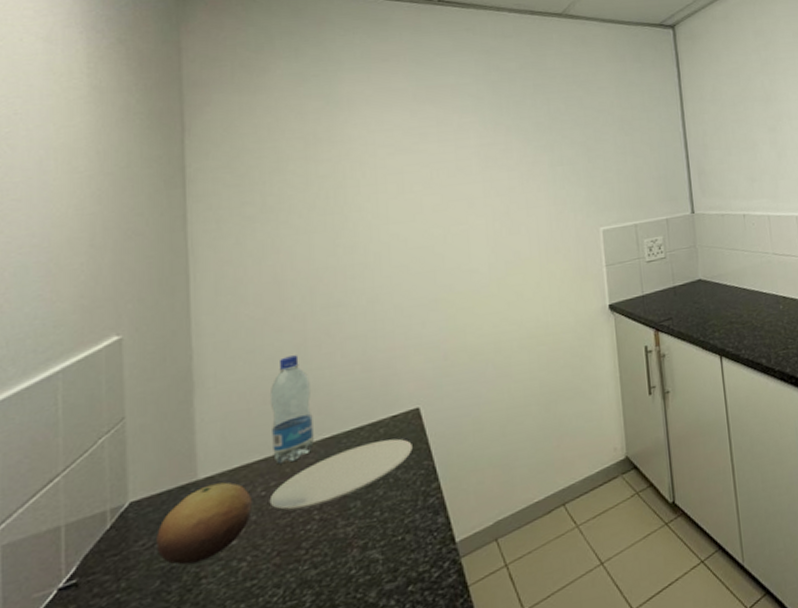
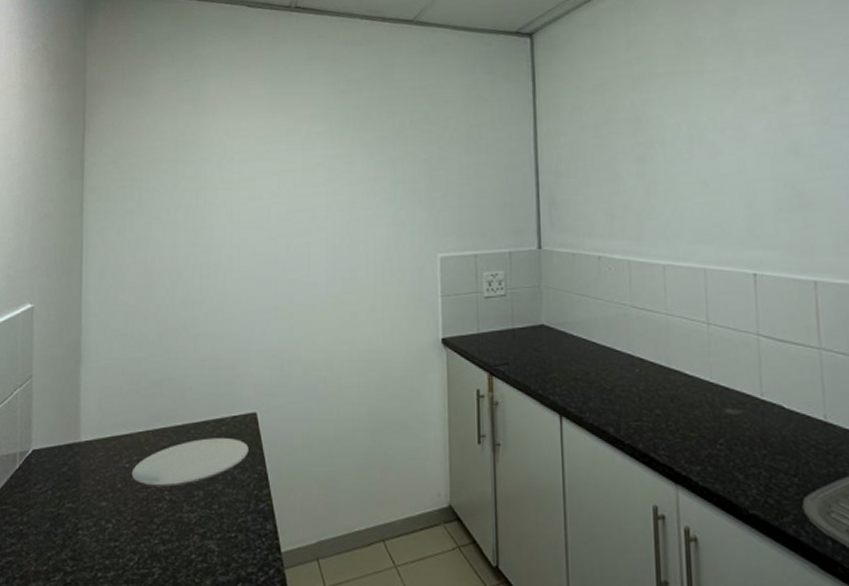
fruit: present [156,482,253,566] -> none [49,448,120,515]
bottle: present [269,355,314,465] -> none [136,343,169,442]

